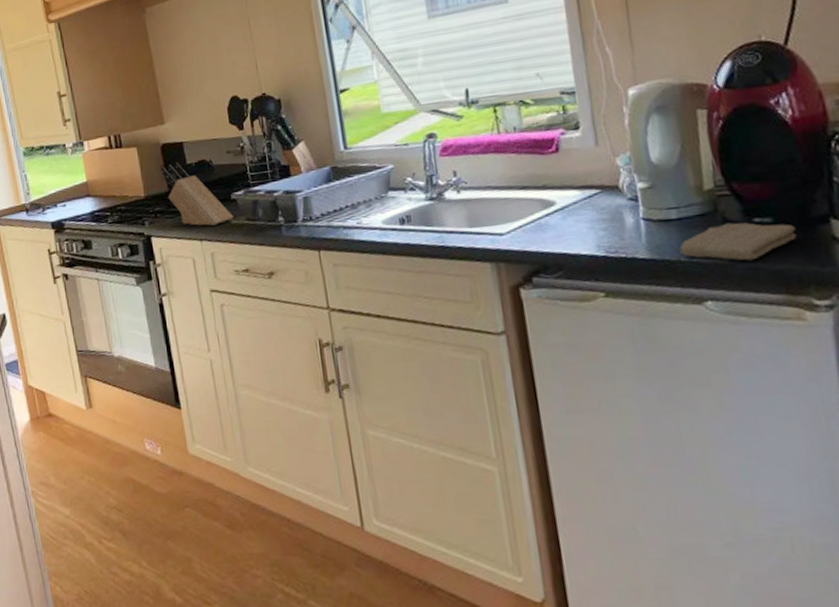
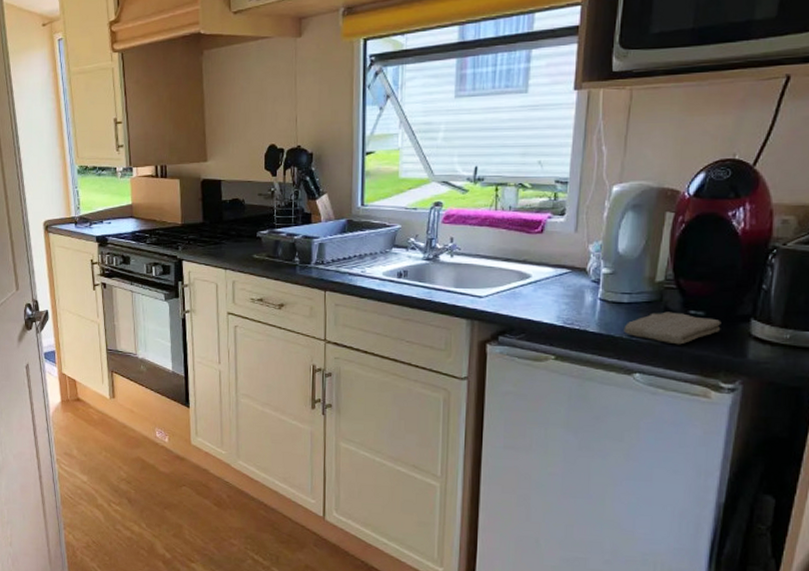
knife block: present [161,162,234,226] -> none [198,197,256,257]

